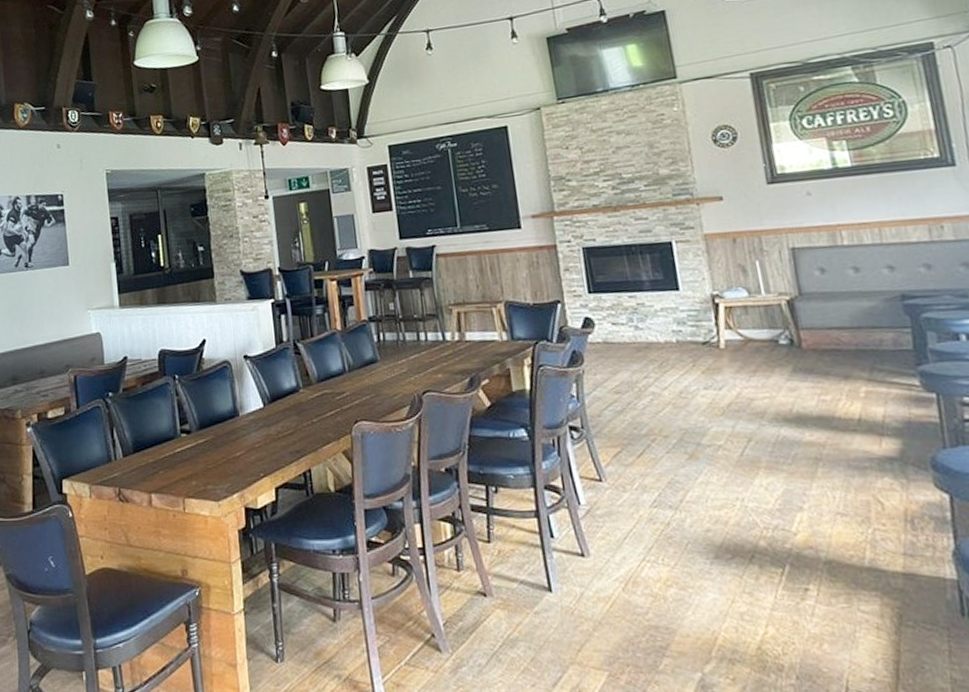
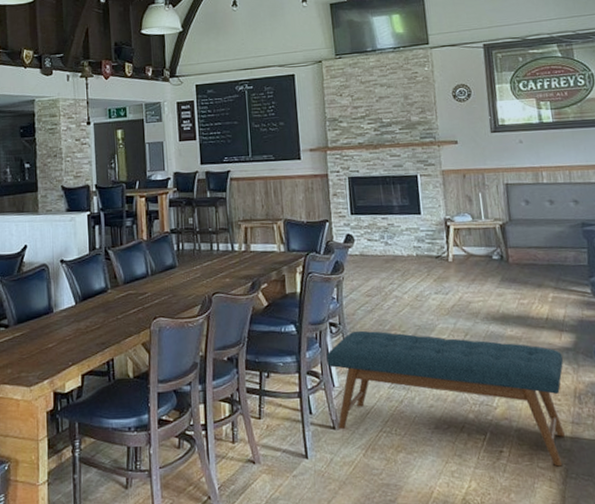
bench: none [568,435,896,611] -> present [326,330,566,467]

